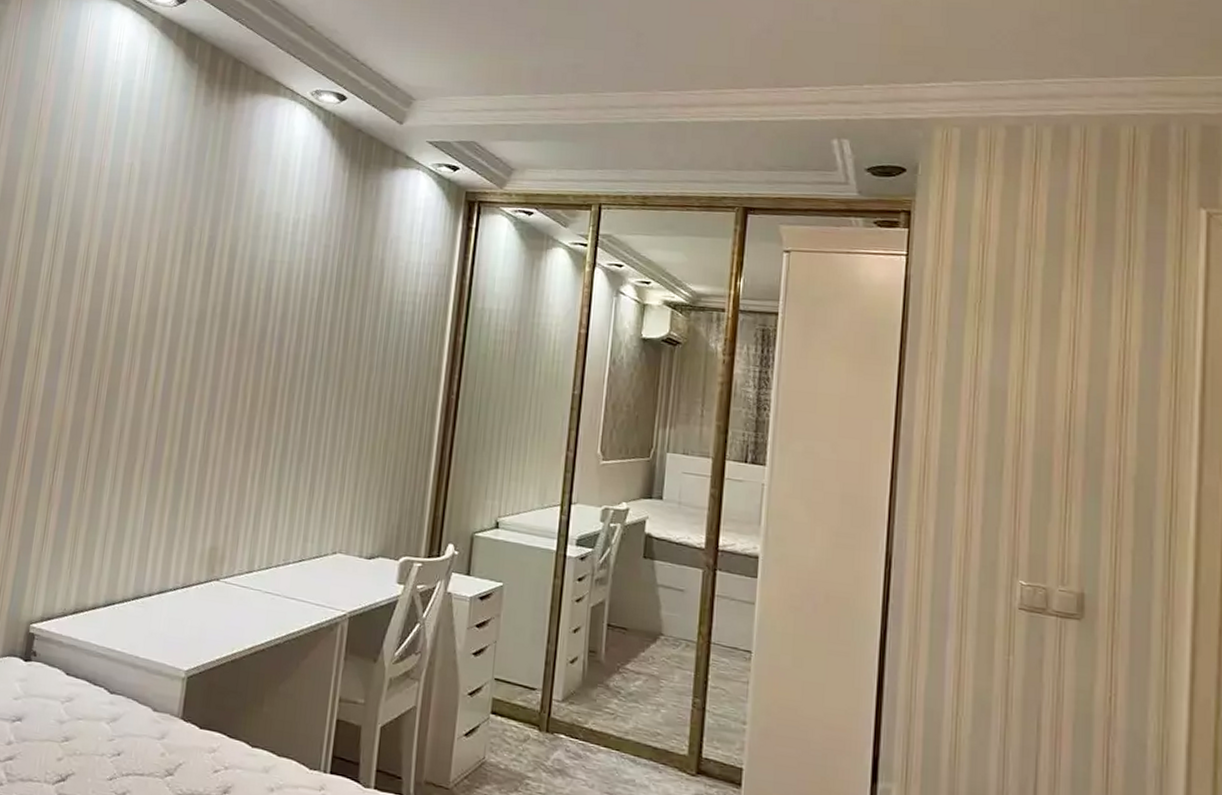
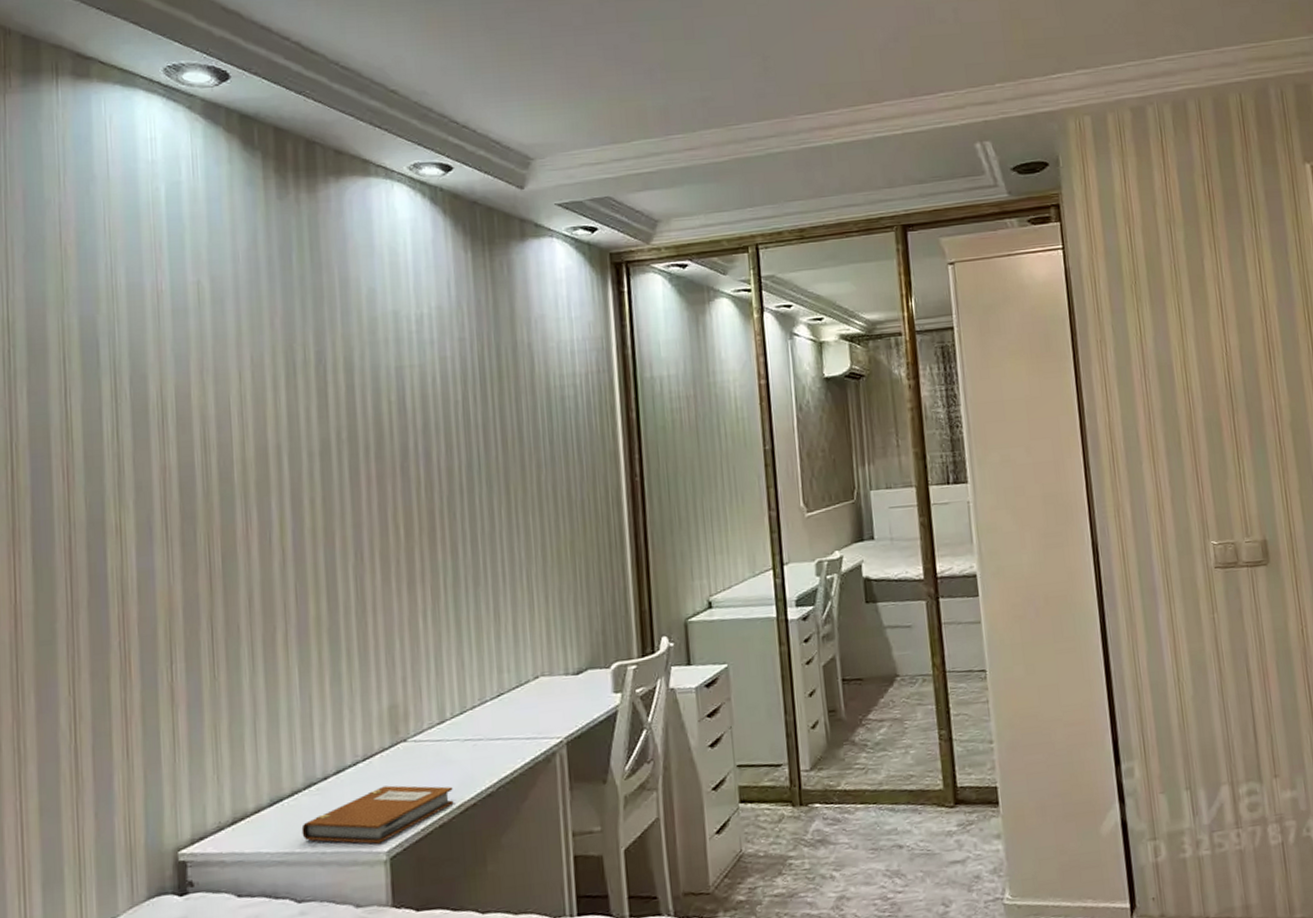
notebook: none [123,614,248,662] -> present [301,785,454,844]

